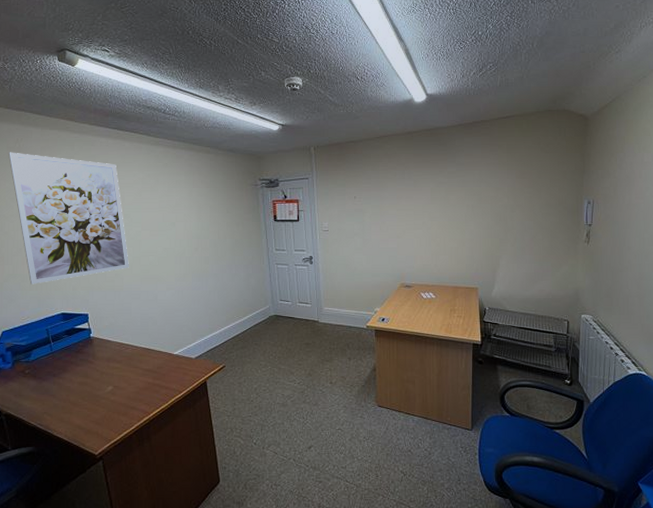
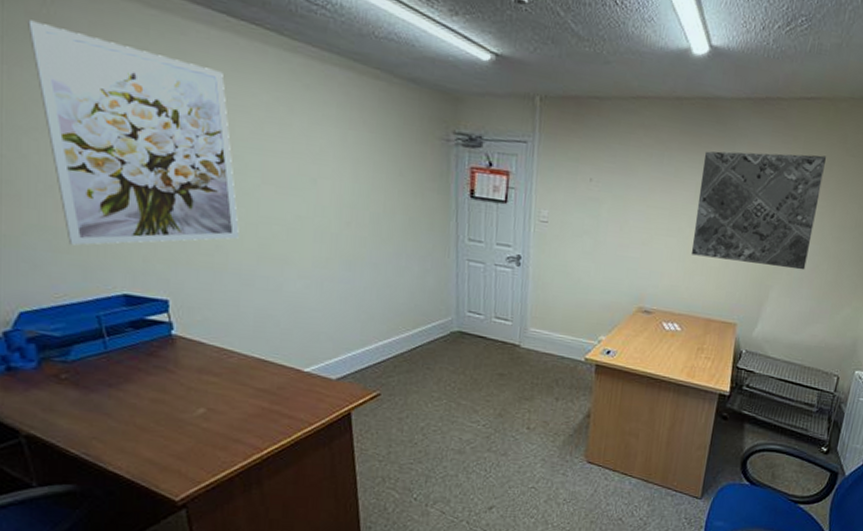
map: none [434,156,526,241] -> present [691,151,826,270]

